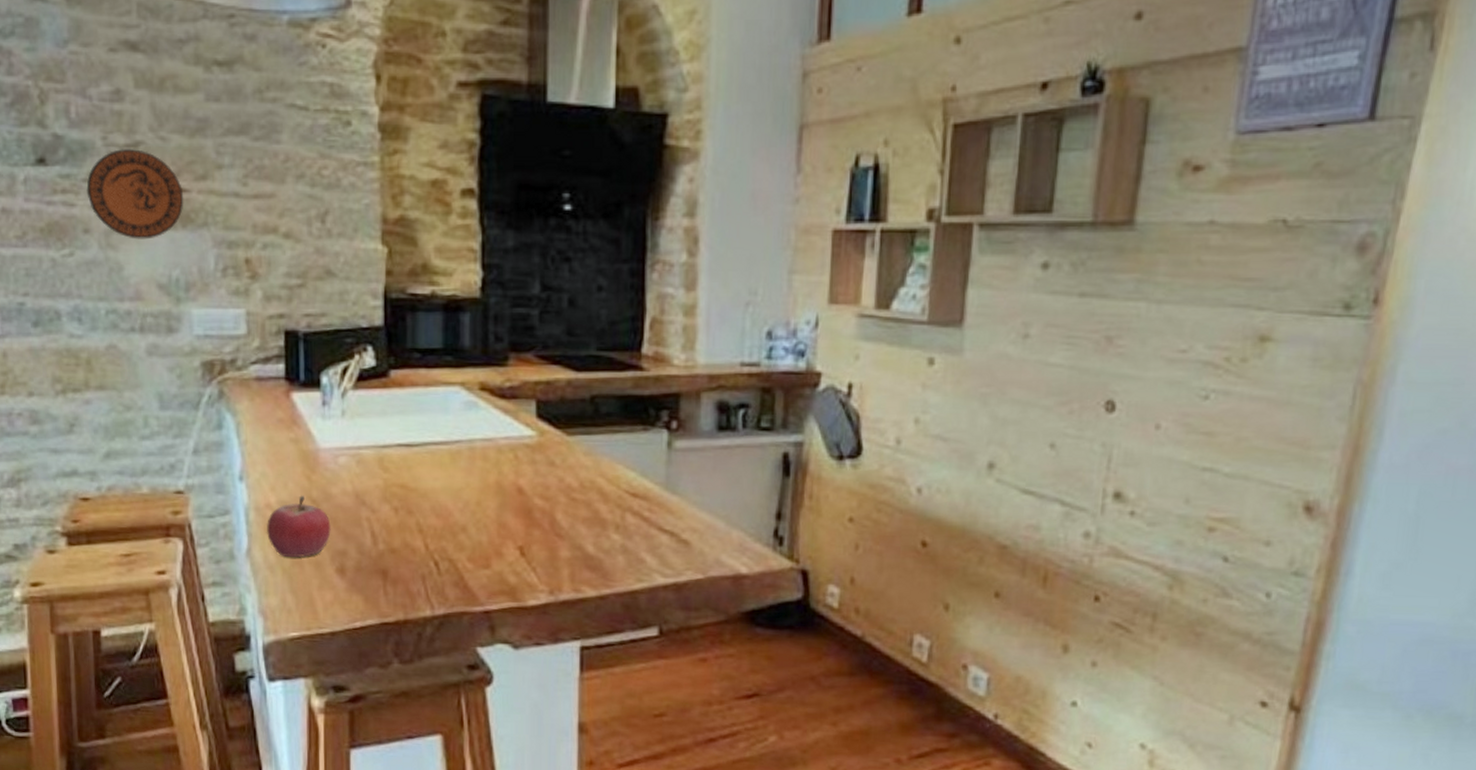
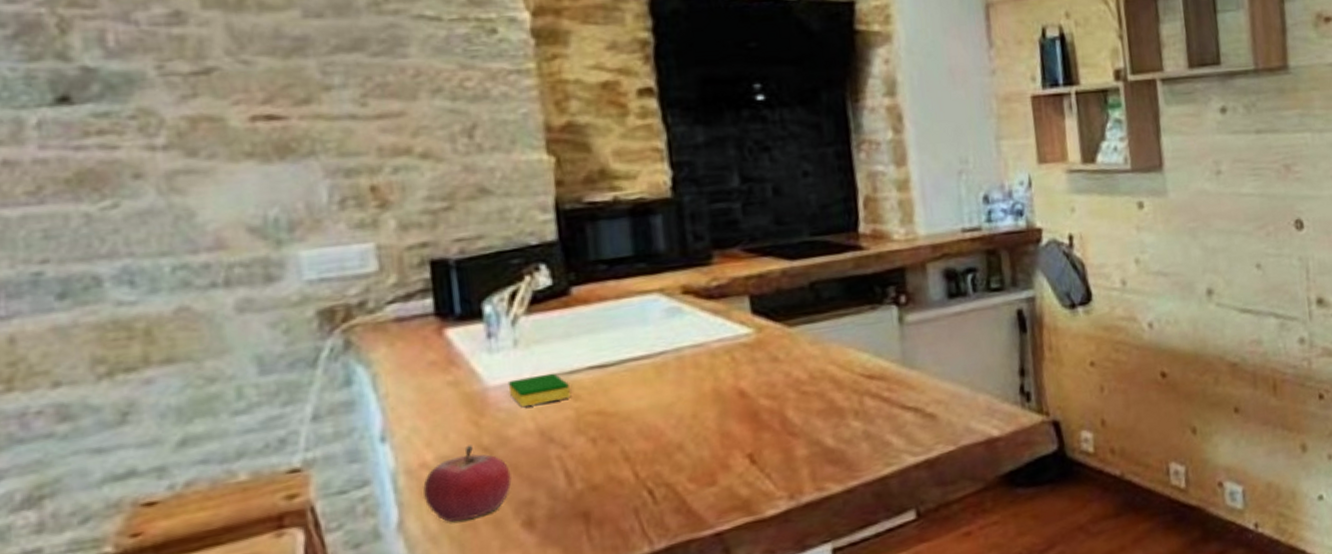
decorative plate: present [86,149,184,240] -> none [135,76,281,180]
dish sponge: none [334,444,381,470] -> present [507,373,570,406]

